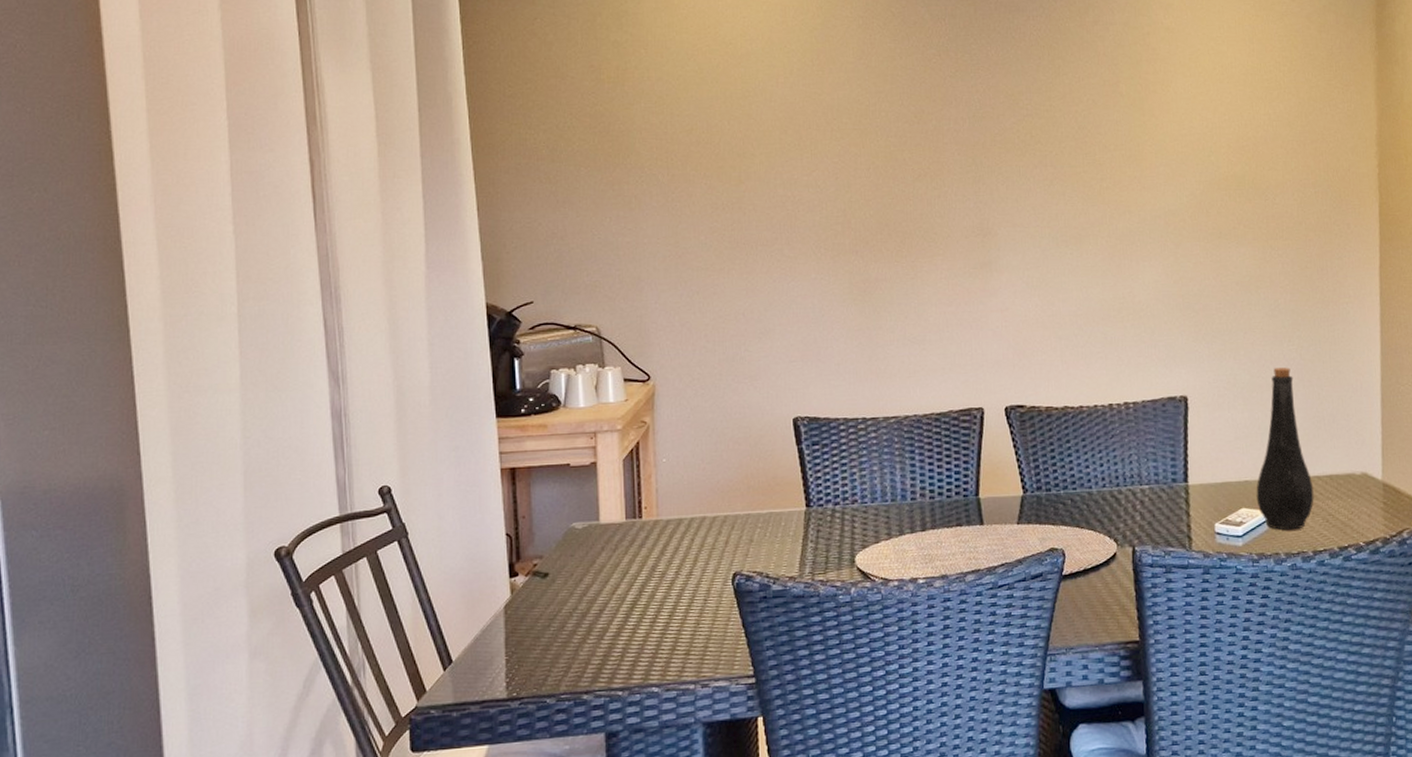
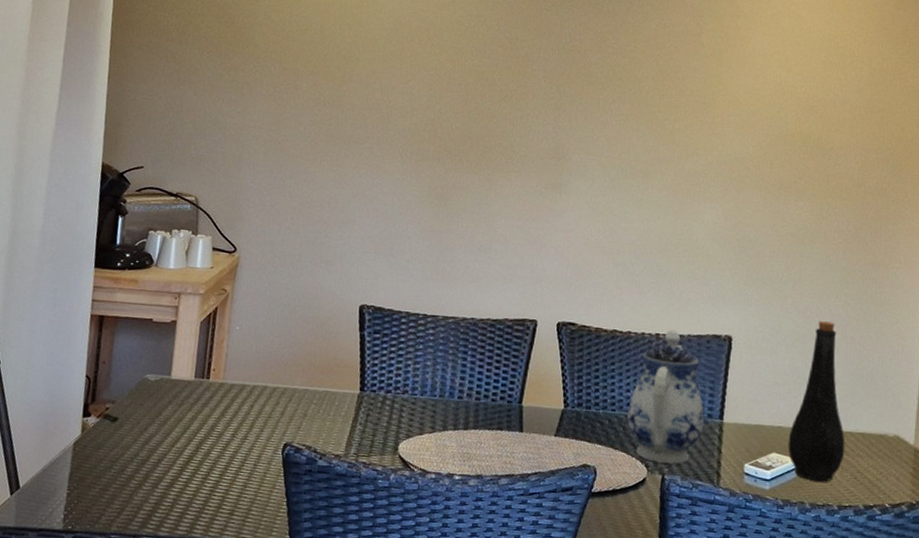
teapot: none [1089,398,1169,536] -> present [627,329,704,465]

